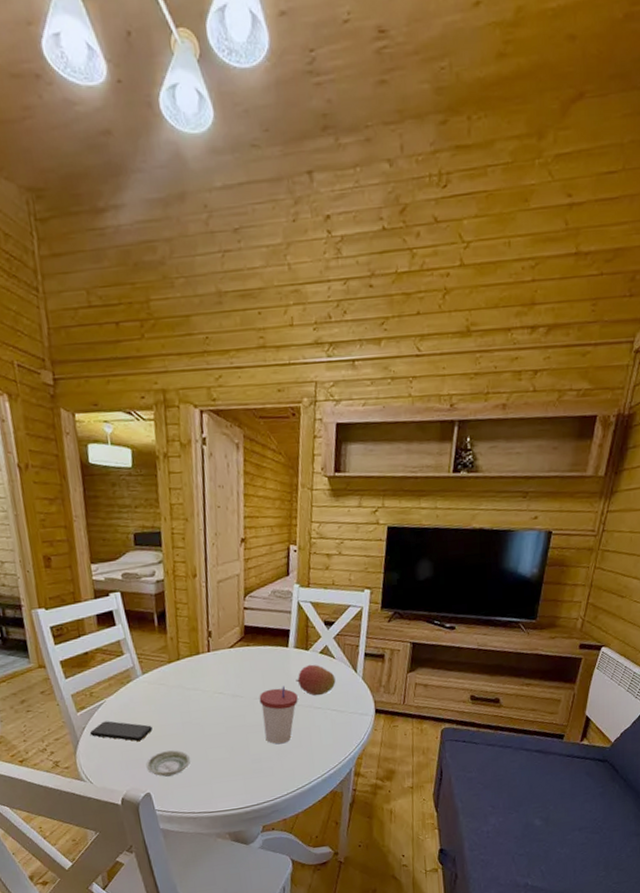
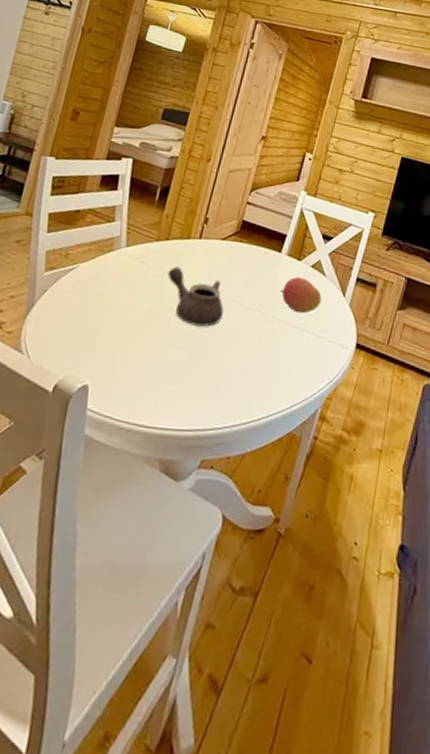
smartphone: present [89,720,153,741] -> none [48,288,117,320]
saucer: present [146,750,191,777] -> none [94,338,146,370]
teapot: none [188,681,249,727] -> present [167,266,224,327]
cup: present [259,686,298,745] -> none [232,293,278,361]

